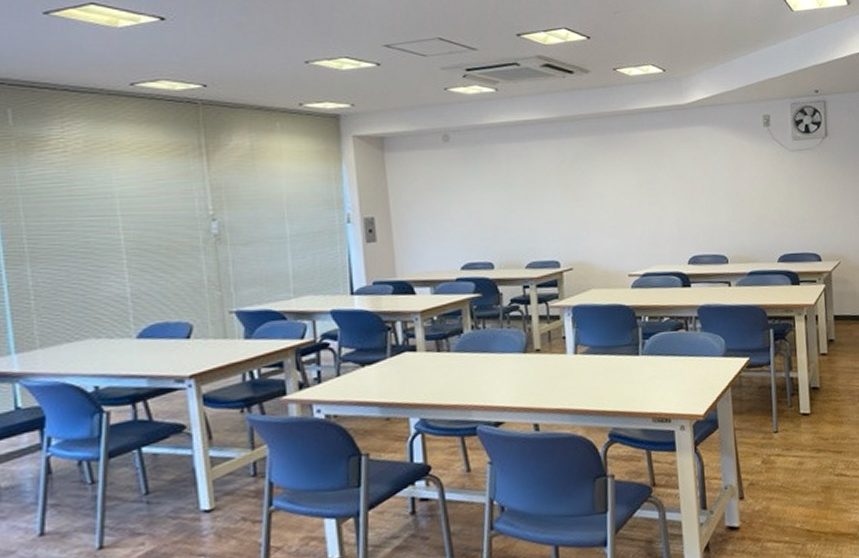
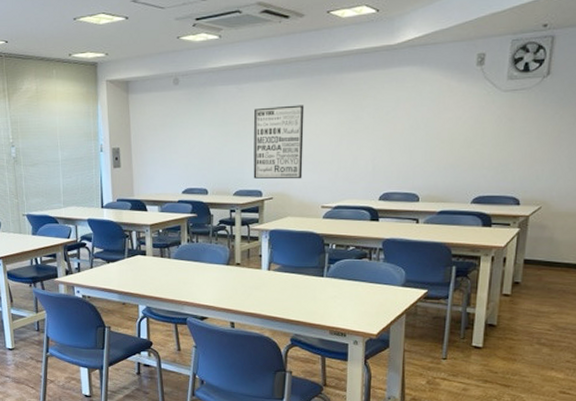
wall art: none [543,164,604,248] -> present [253,105,305,180]

